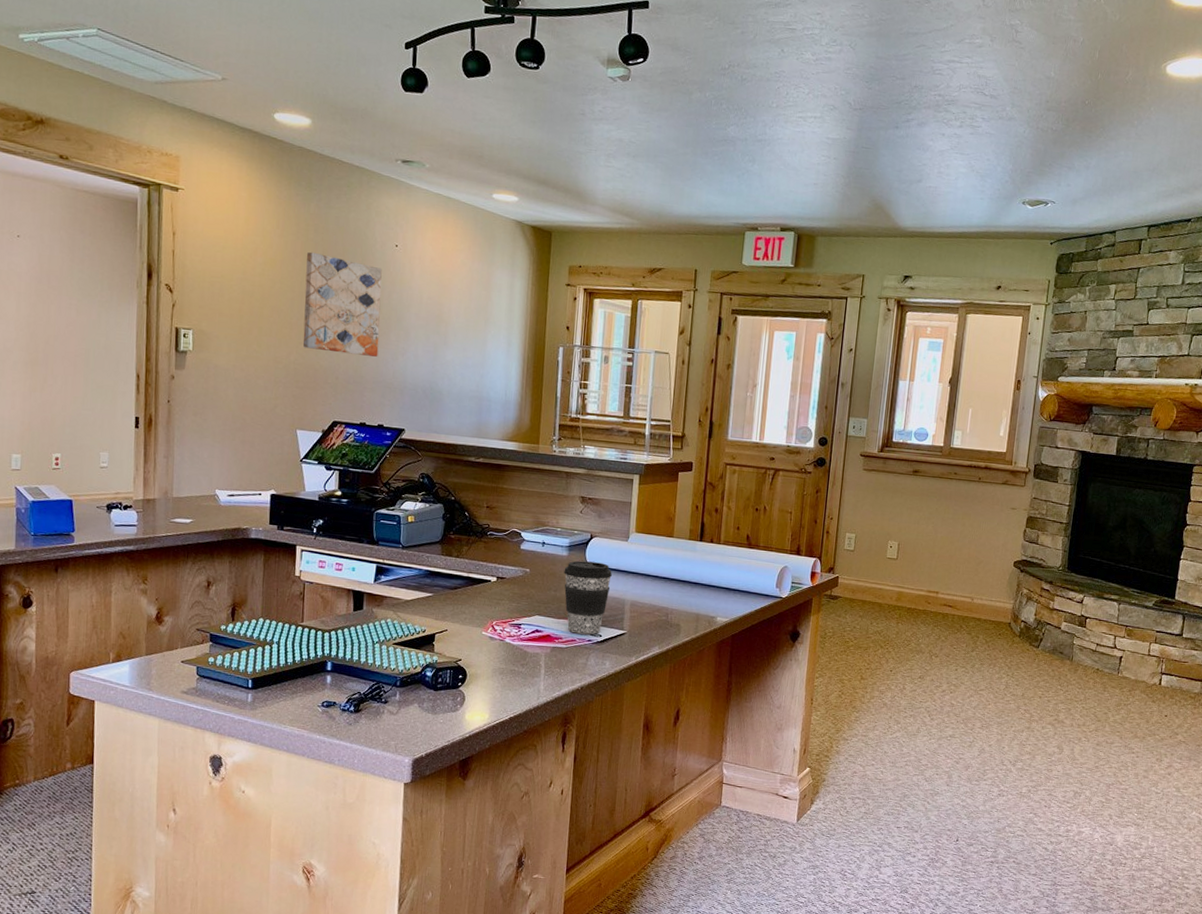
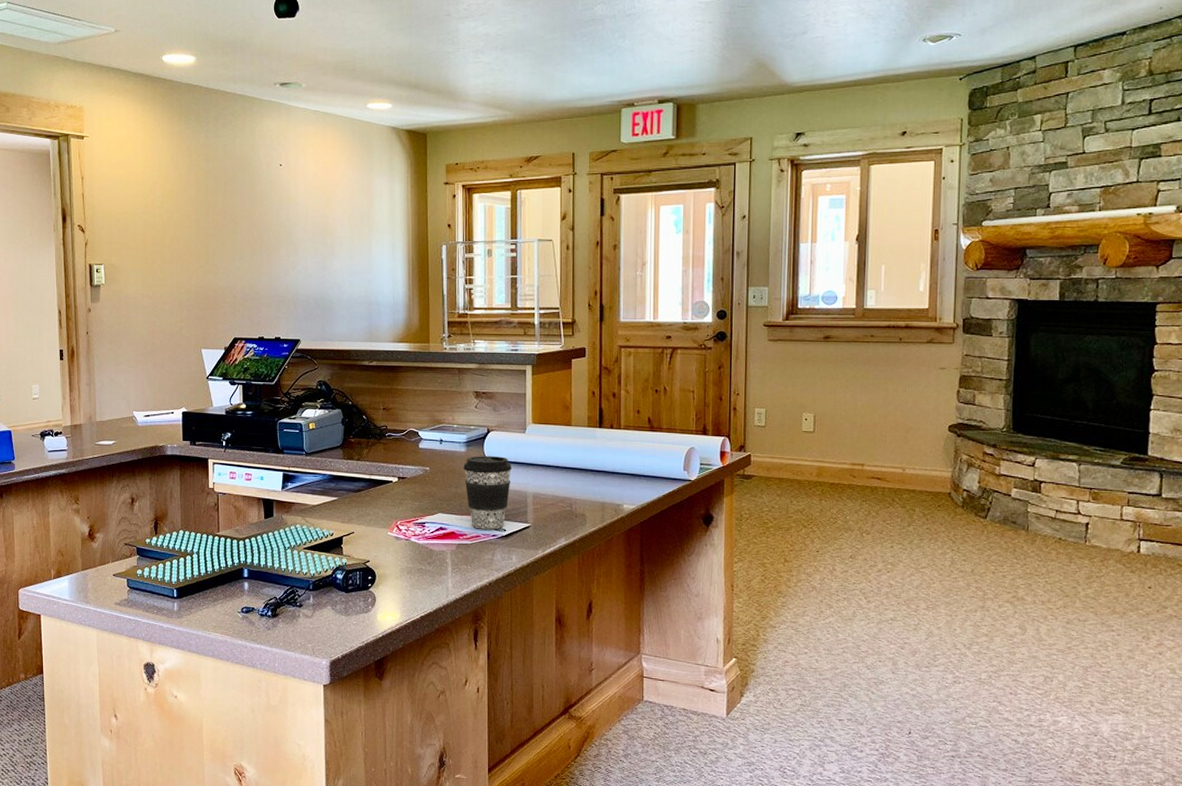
wall art: present [303,251,382,357] -> none [199,180,271,273]

